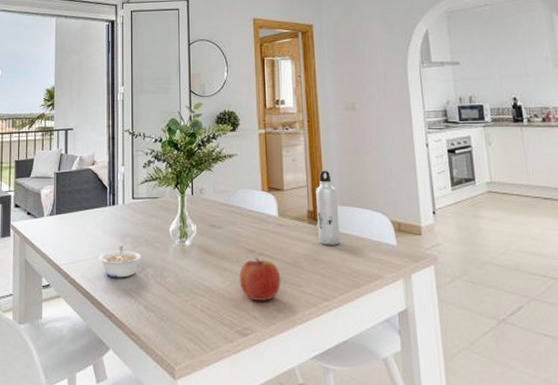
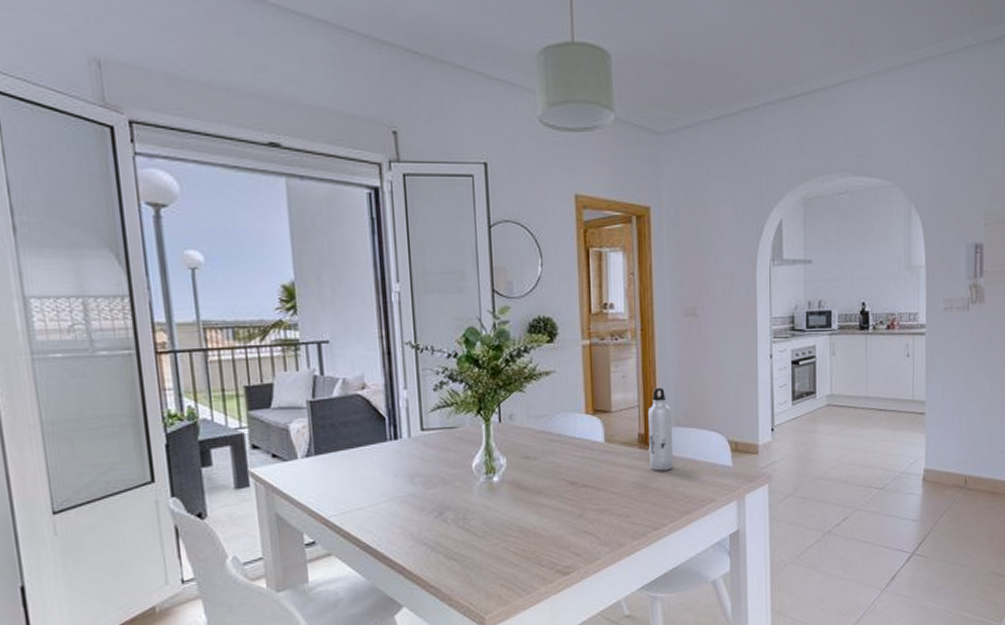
legume: present [99,245,141,278] -> none [380,487,437,527]
fruit: present [239,258,281,301] -> none [559,490,607,537]

